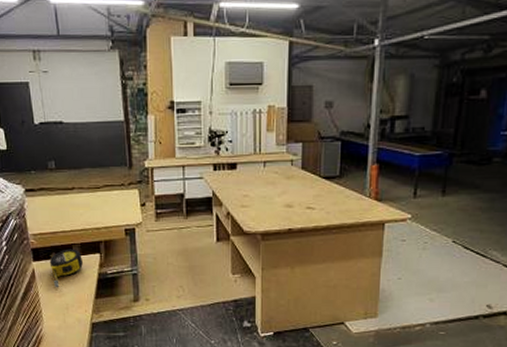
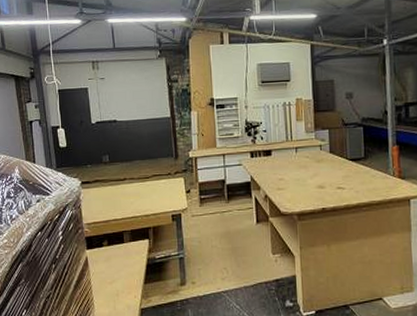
tape measure: present [49,249,83,288] -> none [101,236,133,275]

